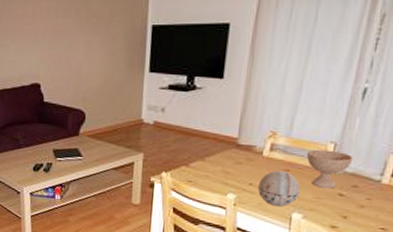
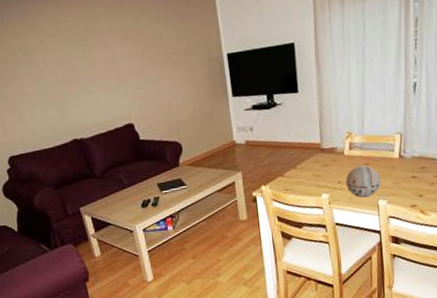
bowl: present [307,149,353,189] -> none [380,140,417,174]

